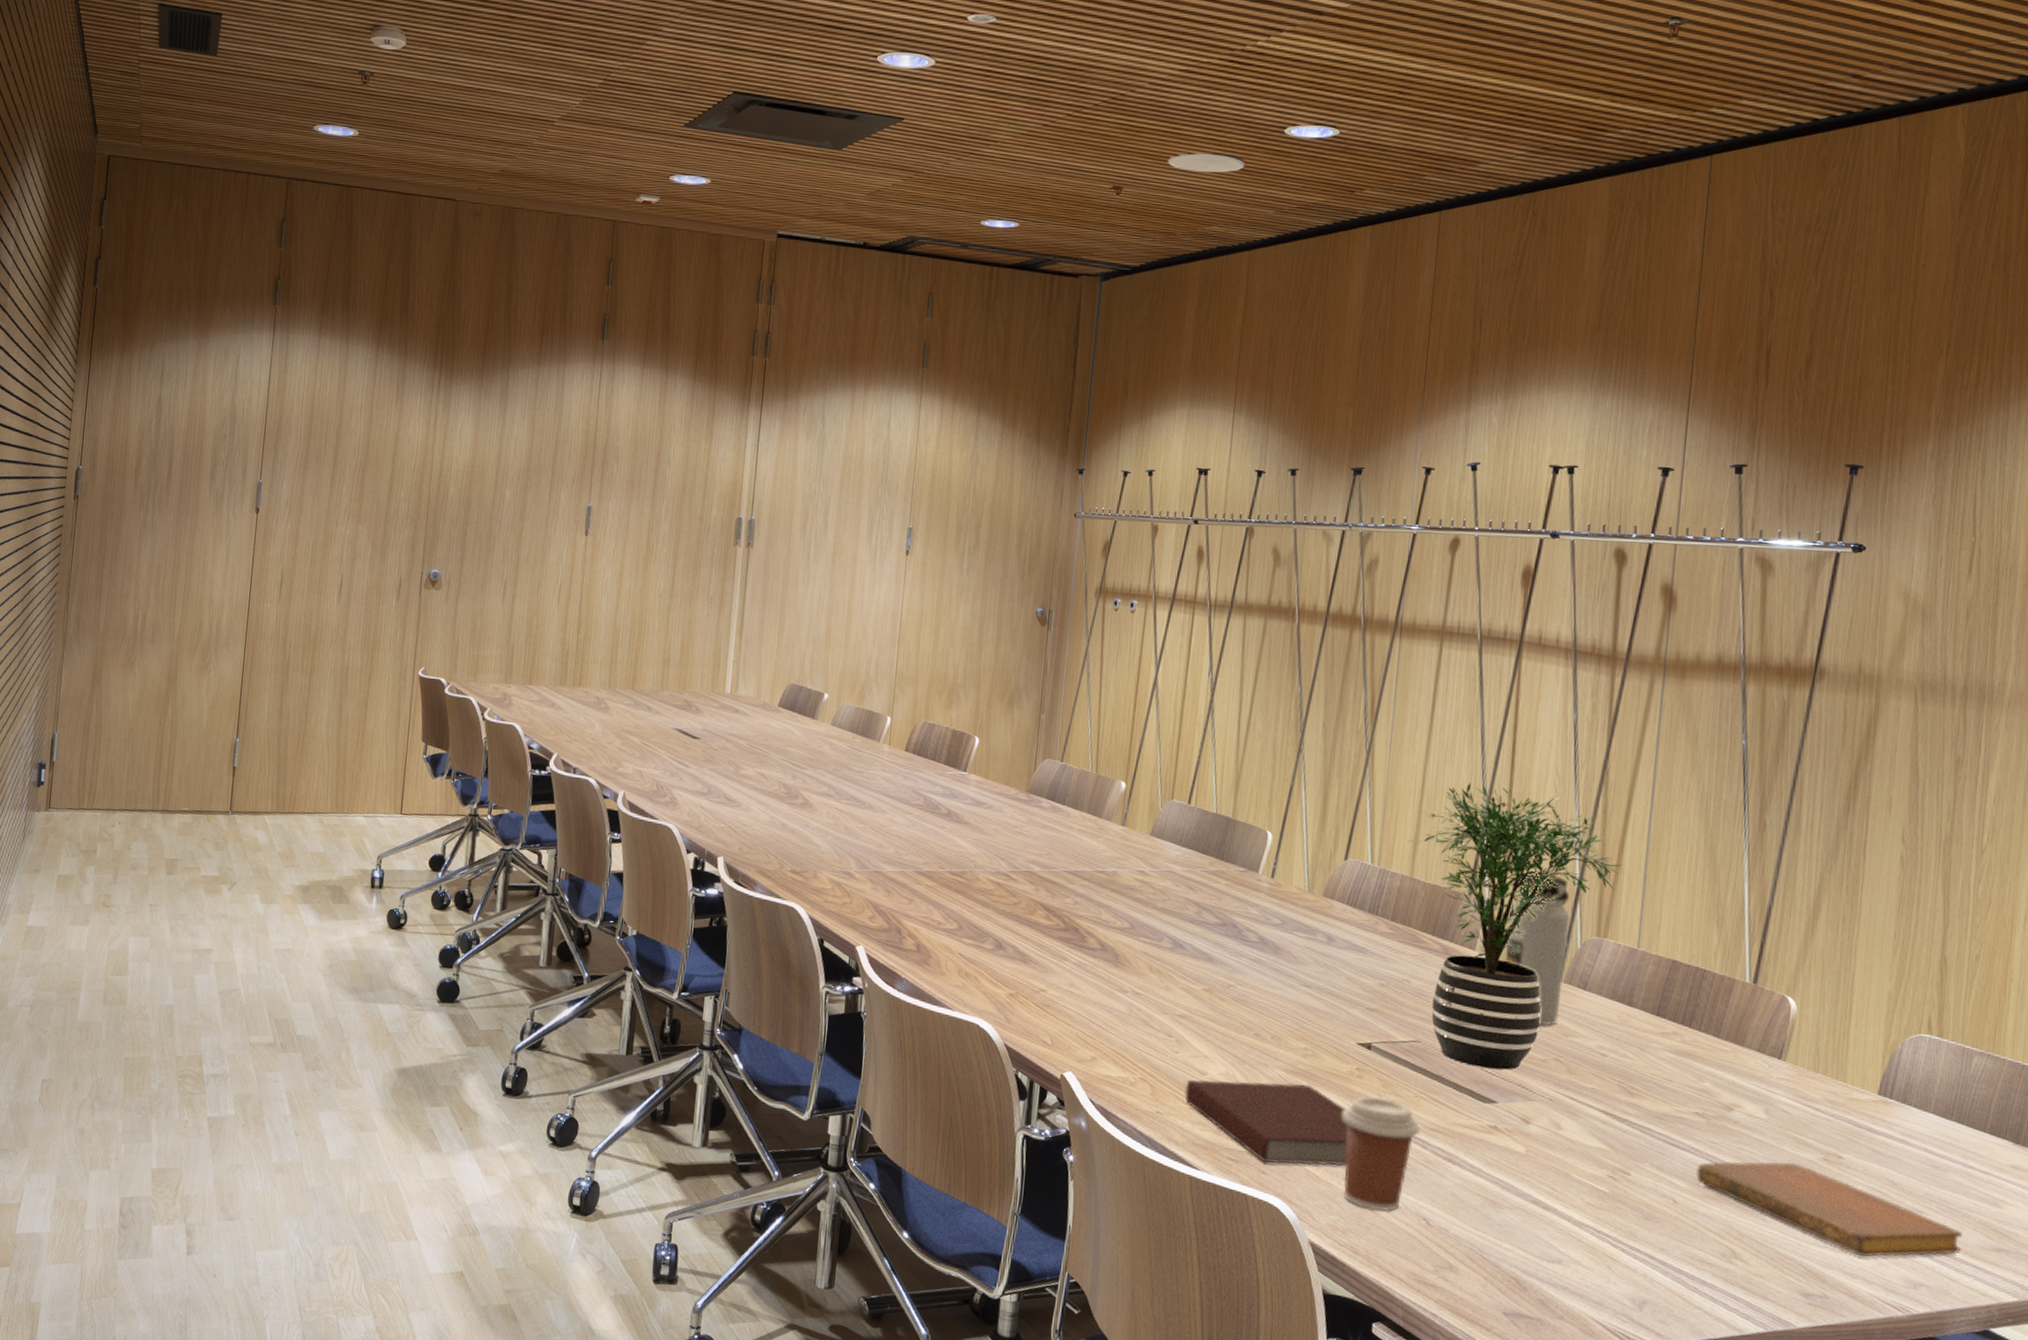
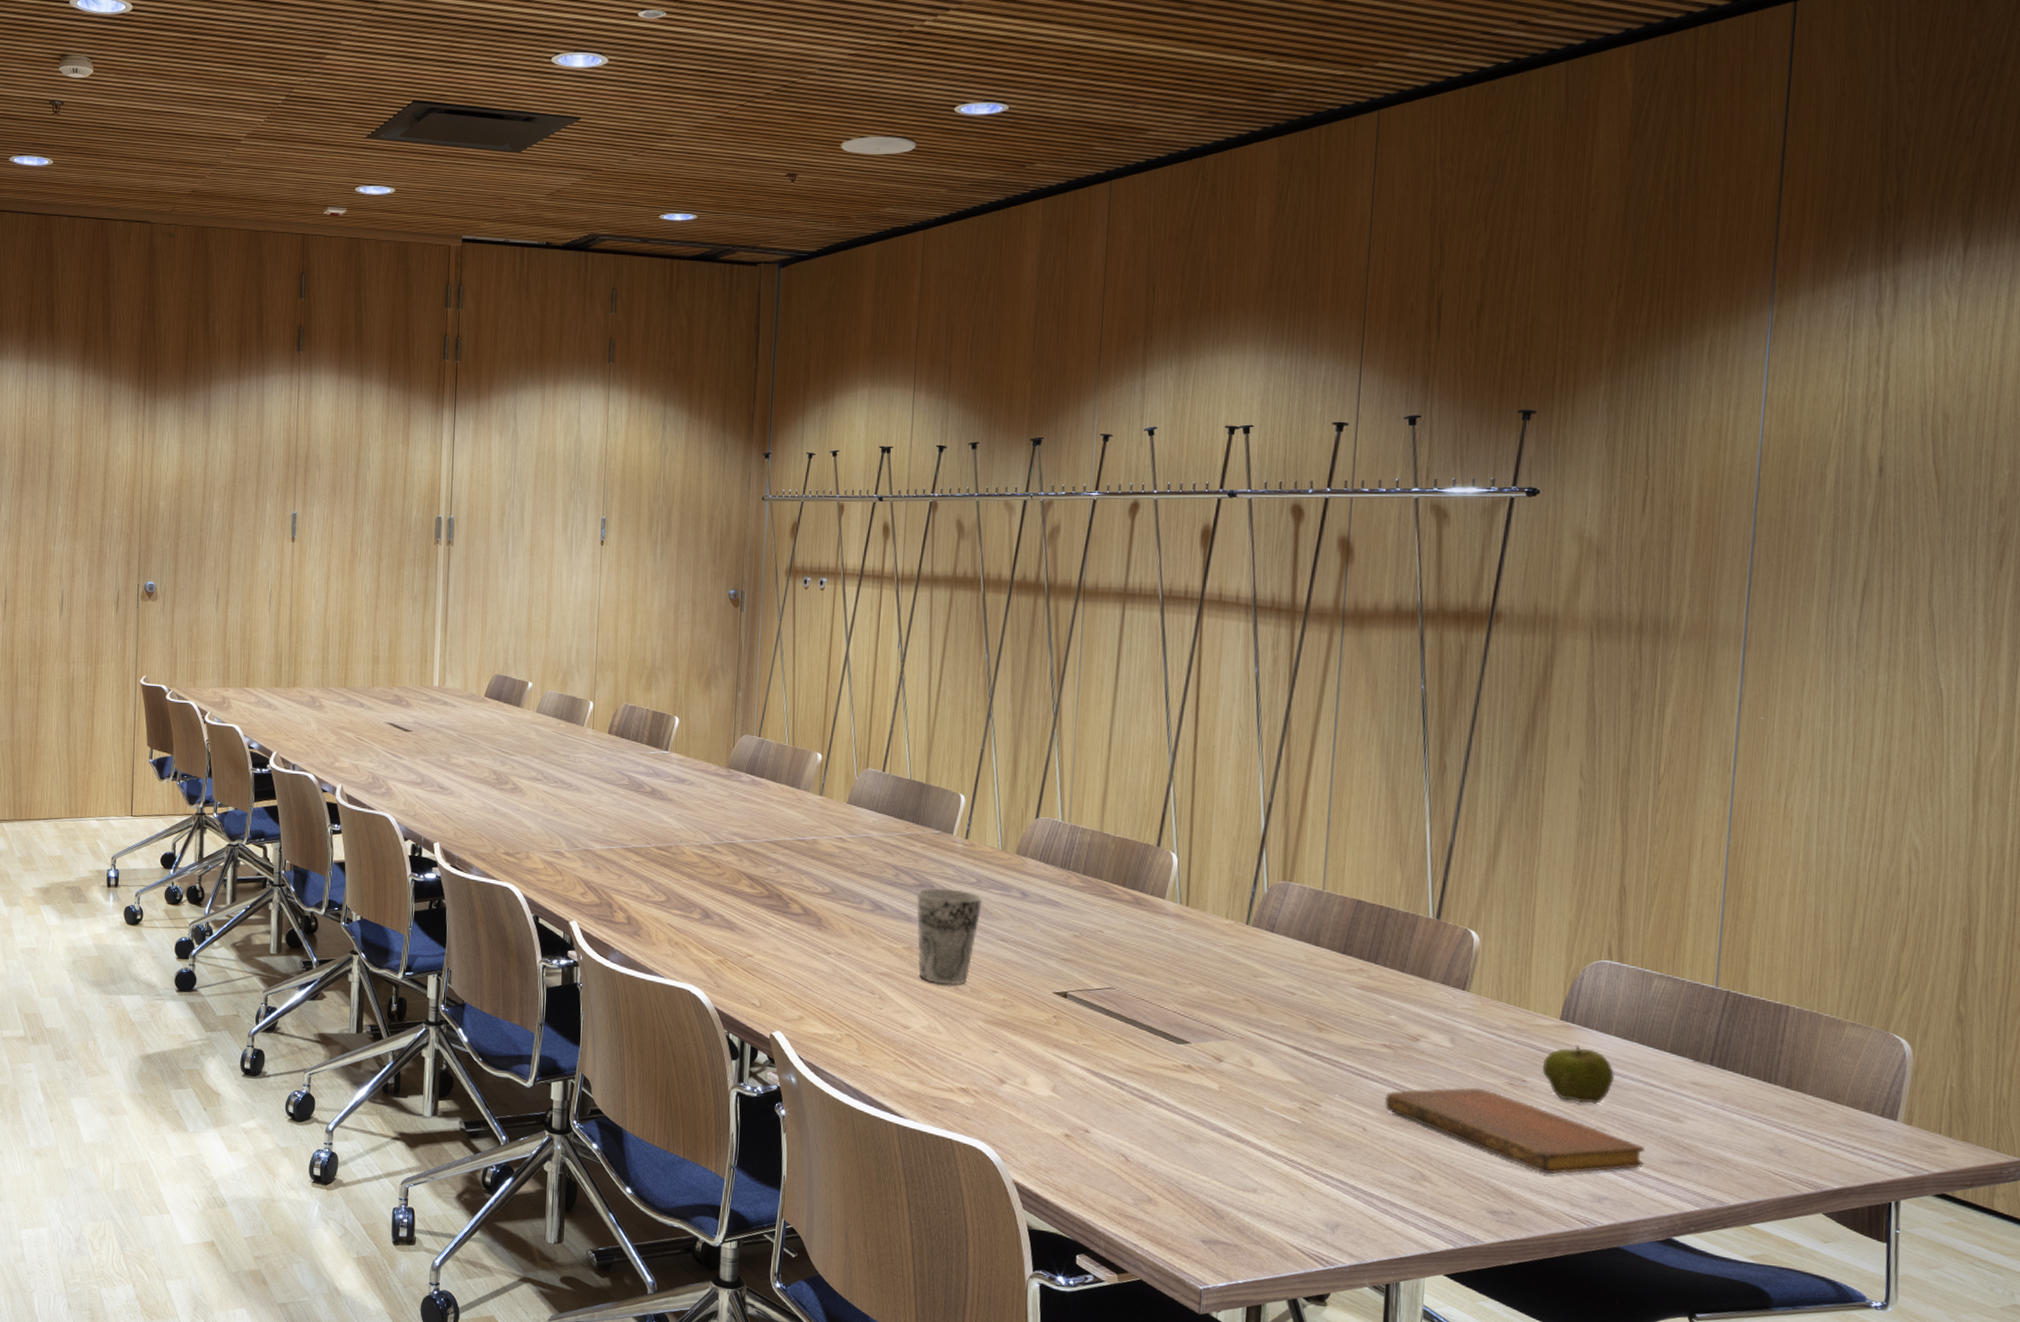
notebook: present [1185,1079,1348,1166] -> none [889,1033,1048,1110]
cup: none [1217,927,1286,1032] -> present [916,887,982,985]
coffee cup: present [1341,1096,1420,1212] -> none [1040,1042,1116,1151]
potted plant: present [1407,783,1622,1070] -> none [1096,739,1306,1012]
water bottle: present [1504,873,1571,1026] -> none [1194,823,1258,968]
apple: none [1858,1122,1934,1185] -> present [1542,1045,1615,1104]

